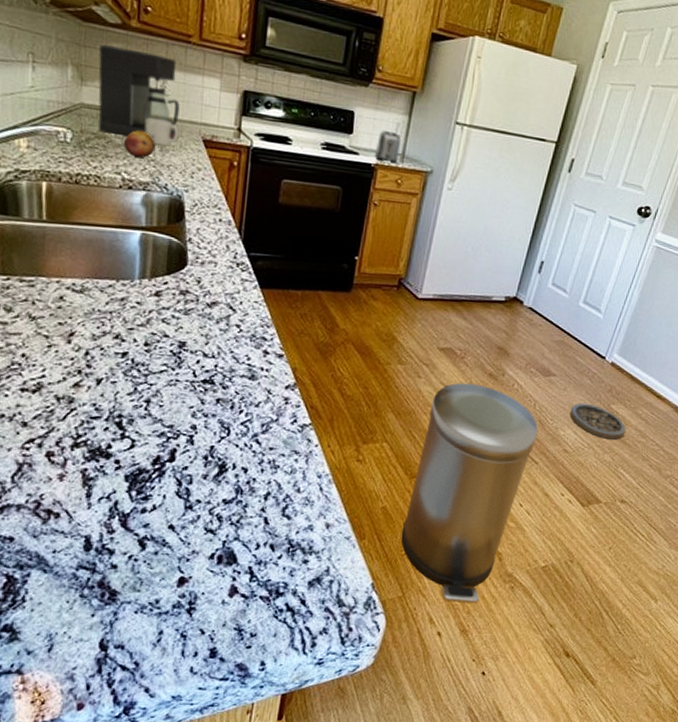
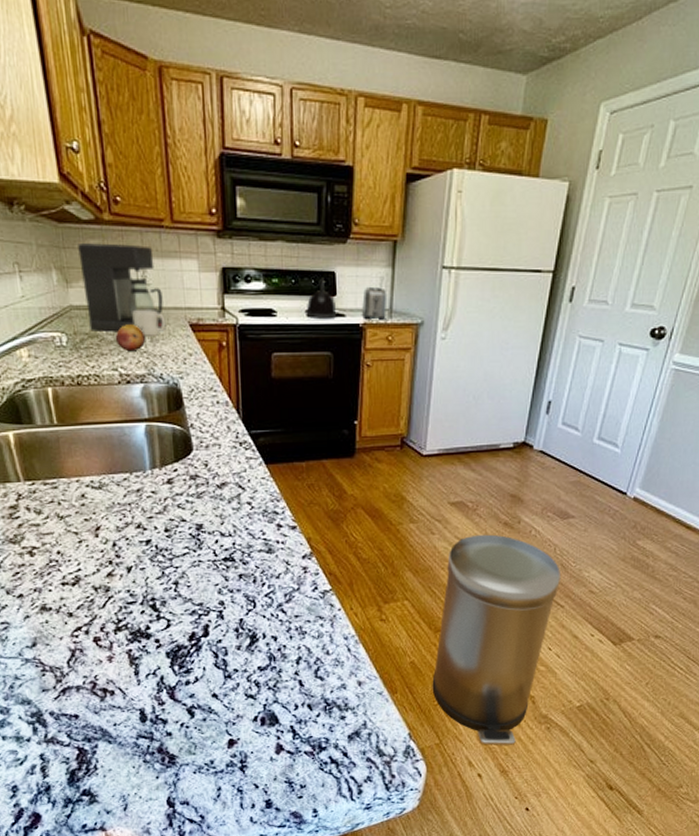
kettle: none [320,115,351,156] -> present [306,278,337,320]
pet bowl: present [569,403,626,440] -> none [593,542,655,576]

